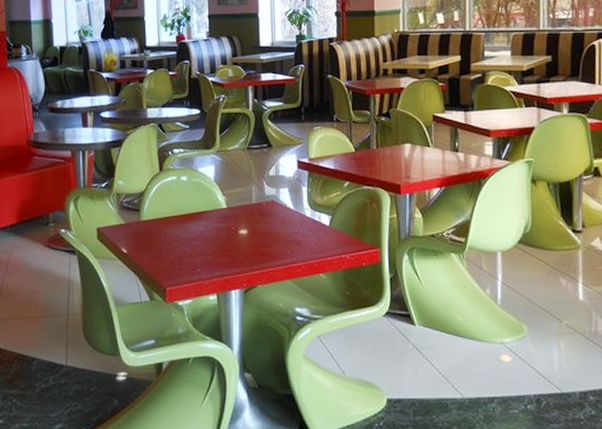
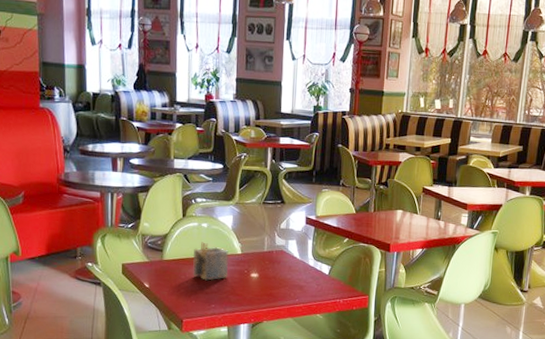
napkin holder: none [173,196,214,241] -> present [192,241,229,281]

